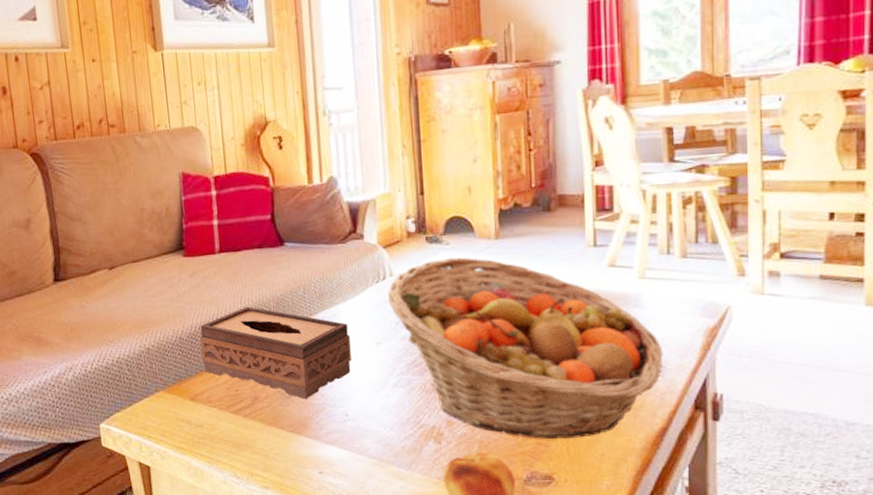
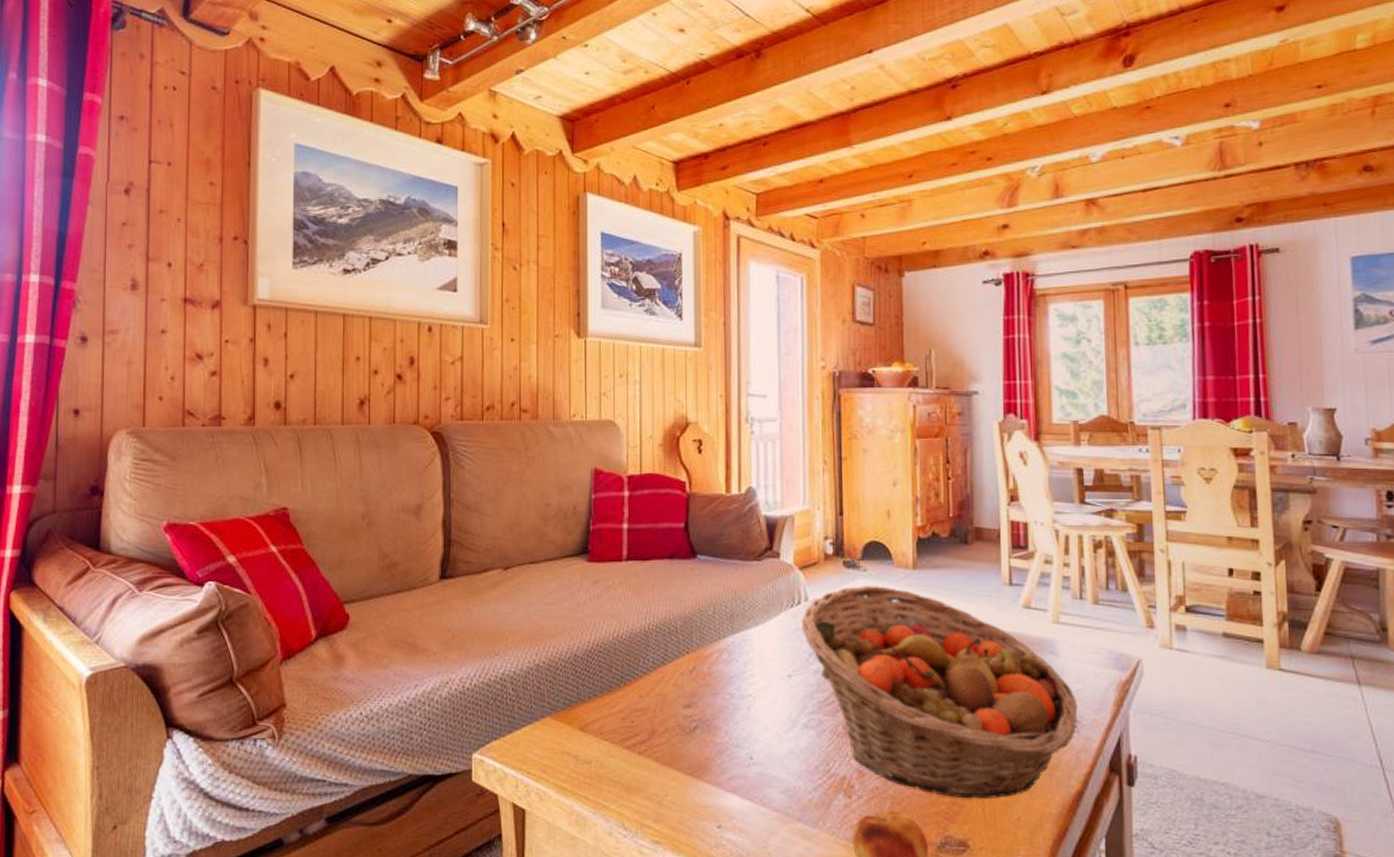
tissue box: present [200,306,351,399] -> none [596,623,761,736]

